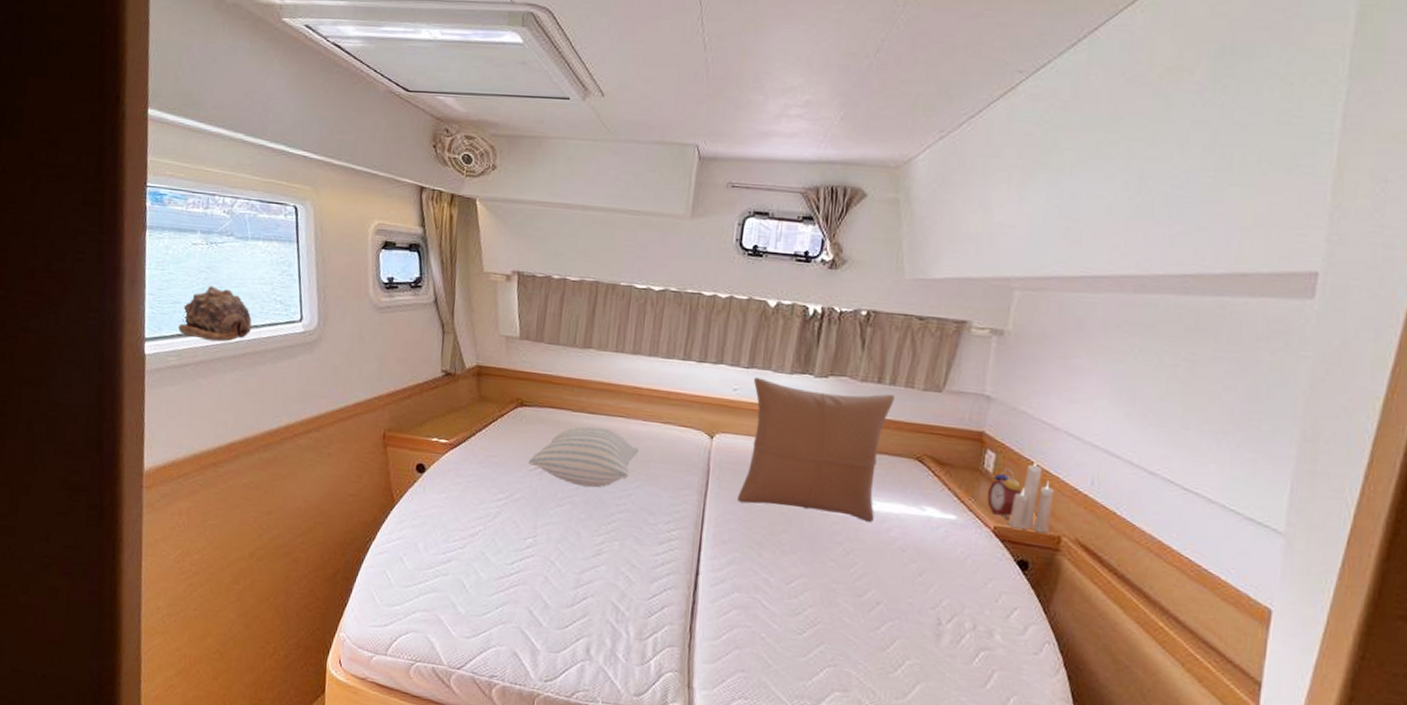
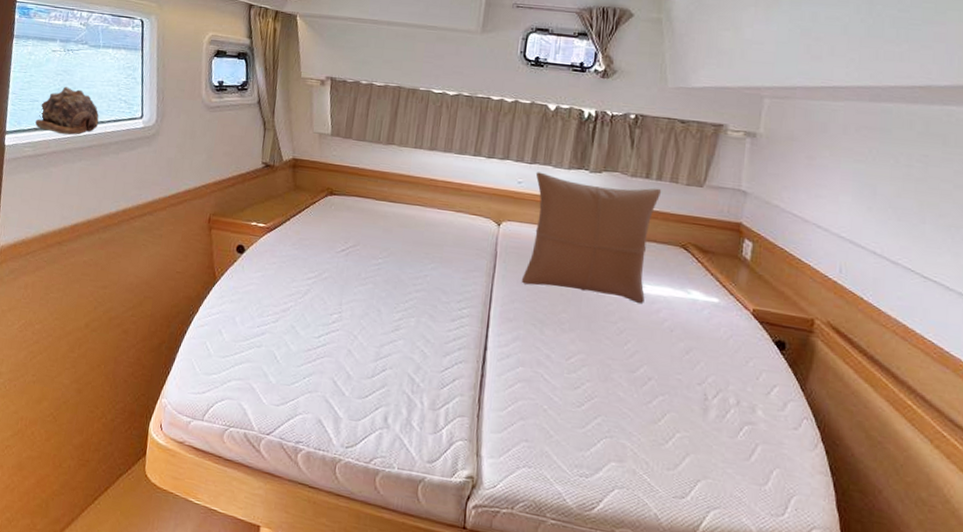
pillow: present [529,426,639,488] -> none [336,213,435,269]
alarm clock: present [987,468,1022,519] -> none [746,256,777,303]
candle: present [1007,463,1055,534] -> none [765,252,807,317]

